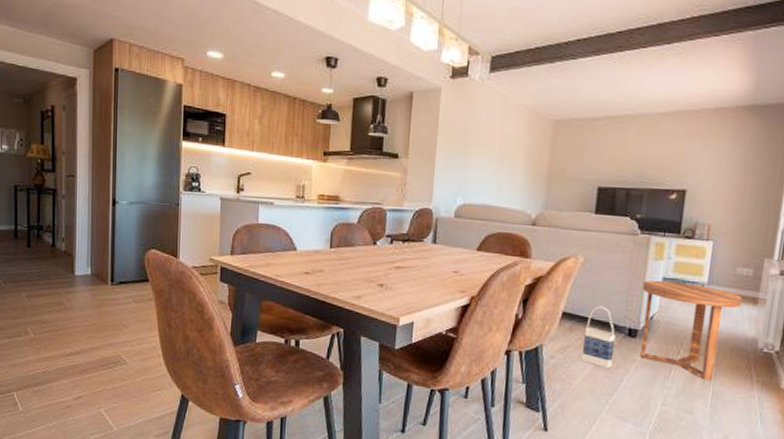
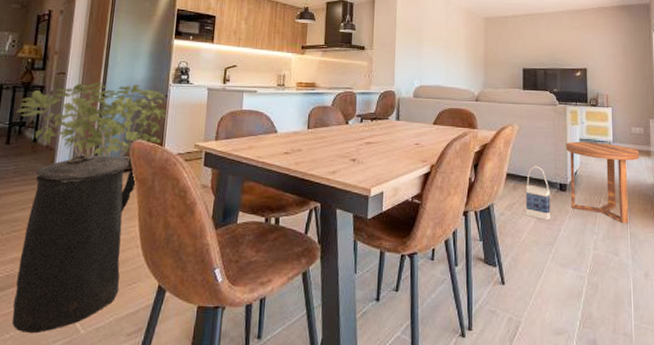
shrub: none [32,187,180,272] -> present [15,82,167,162]
trash can: none [53,260,155,426] -> present [12,153,138,334]

